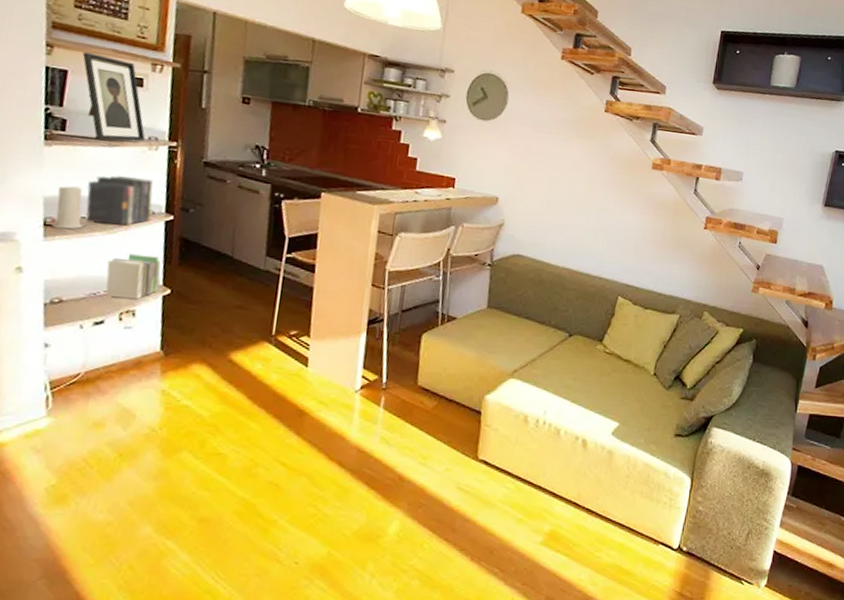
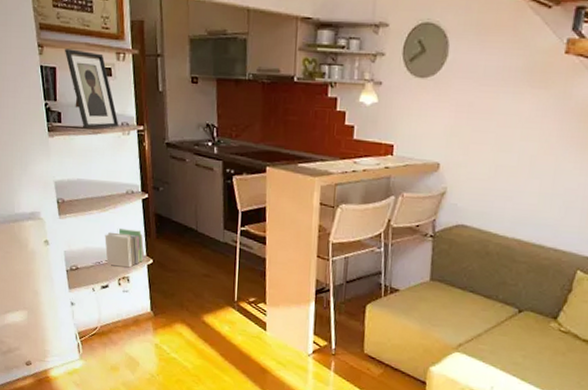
candle: present [50,186,84,230] -> none [62,171,85,209]
books: present [86,175,153,226] -> none [83,160,132,204]

